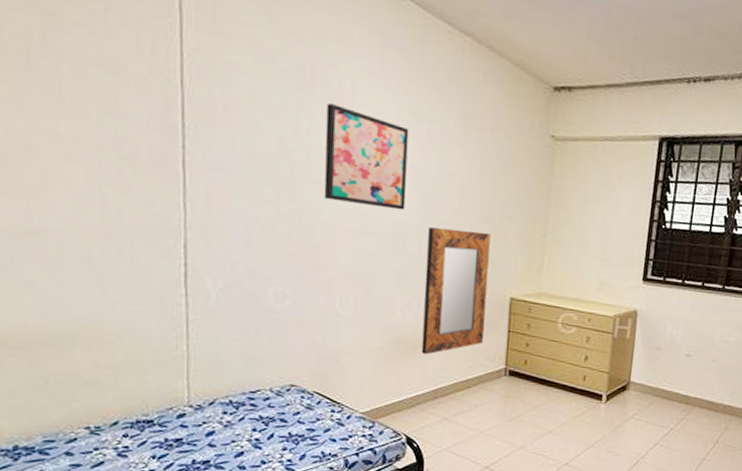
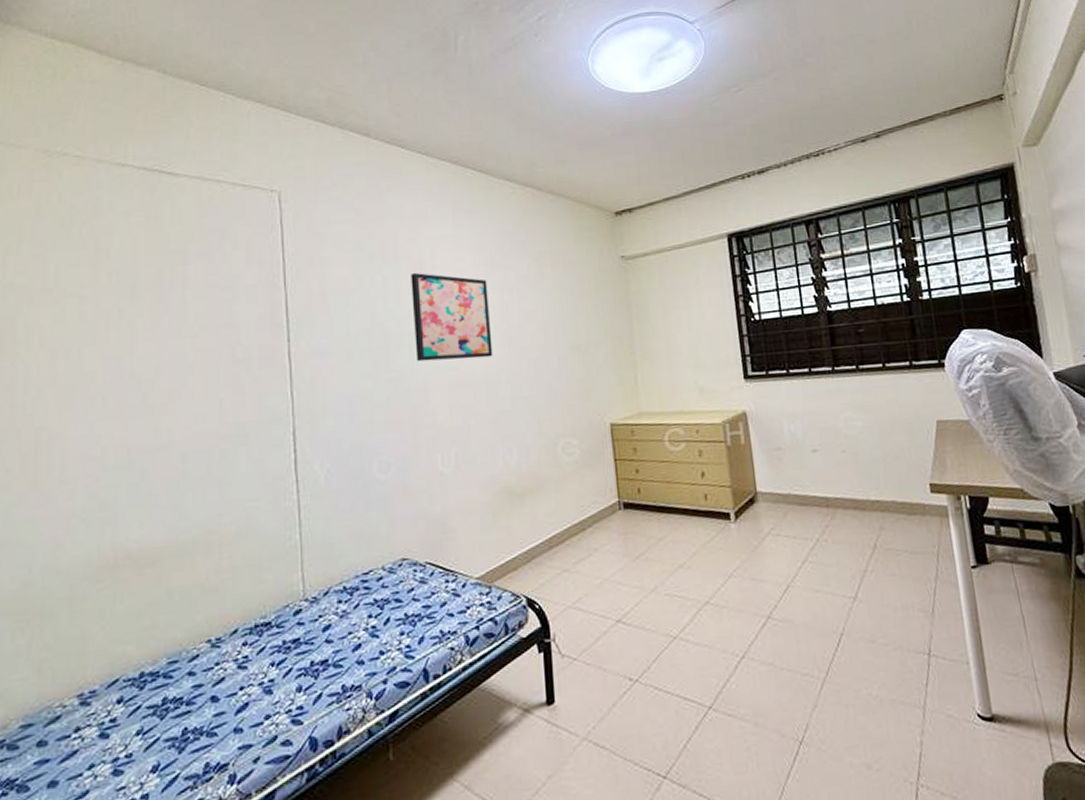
home mirror: present [421,227,491,355] -> none [517,362,590,501]

